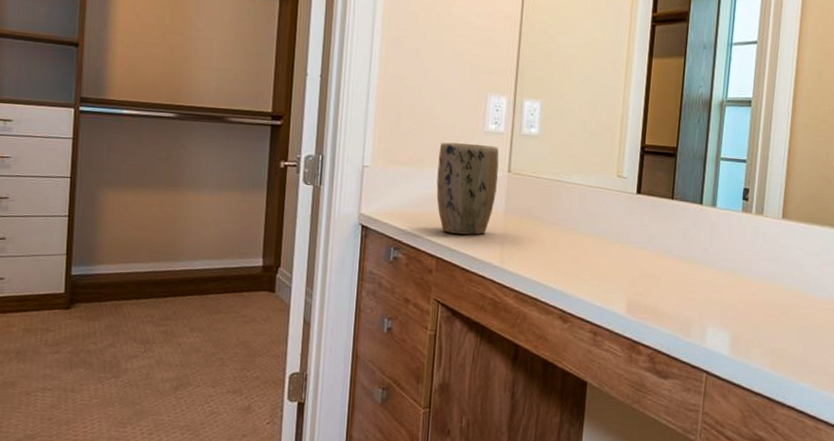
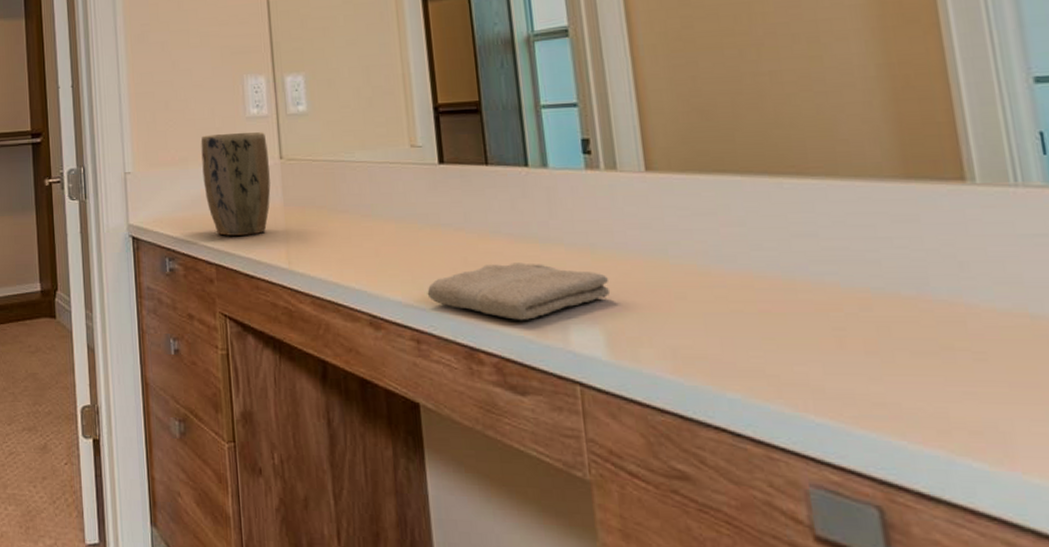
washcloth: none [609,277,741,323] -> present [427,263,611,321]

